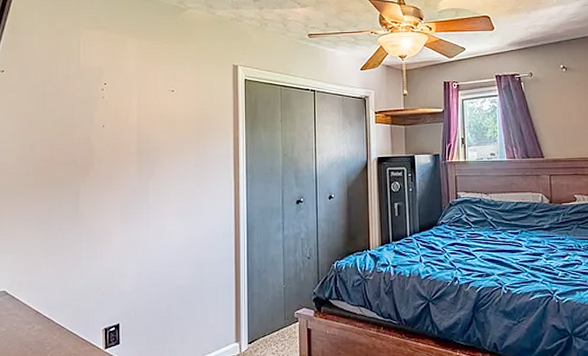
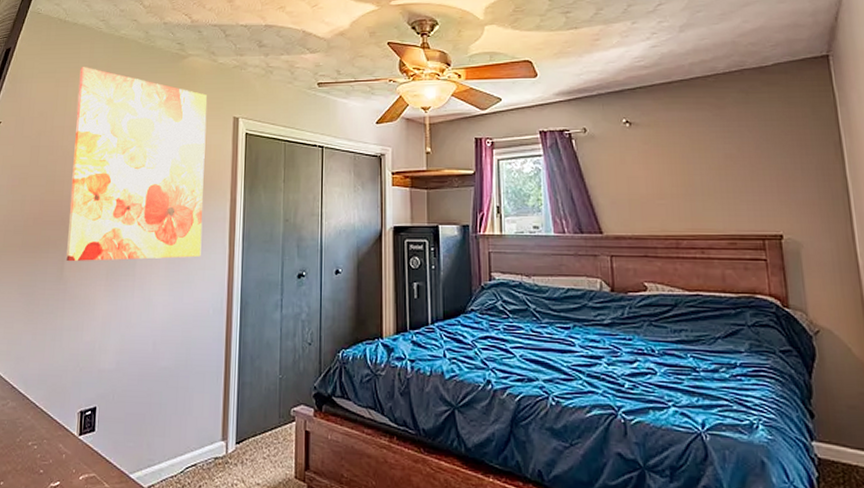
wall art: none [80,18,209,199] -> present [66,67,207,262]

